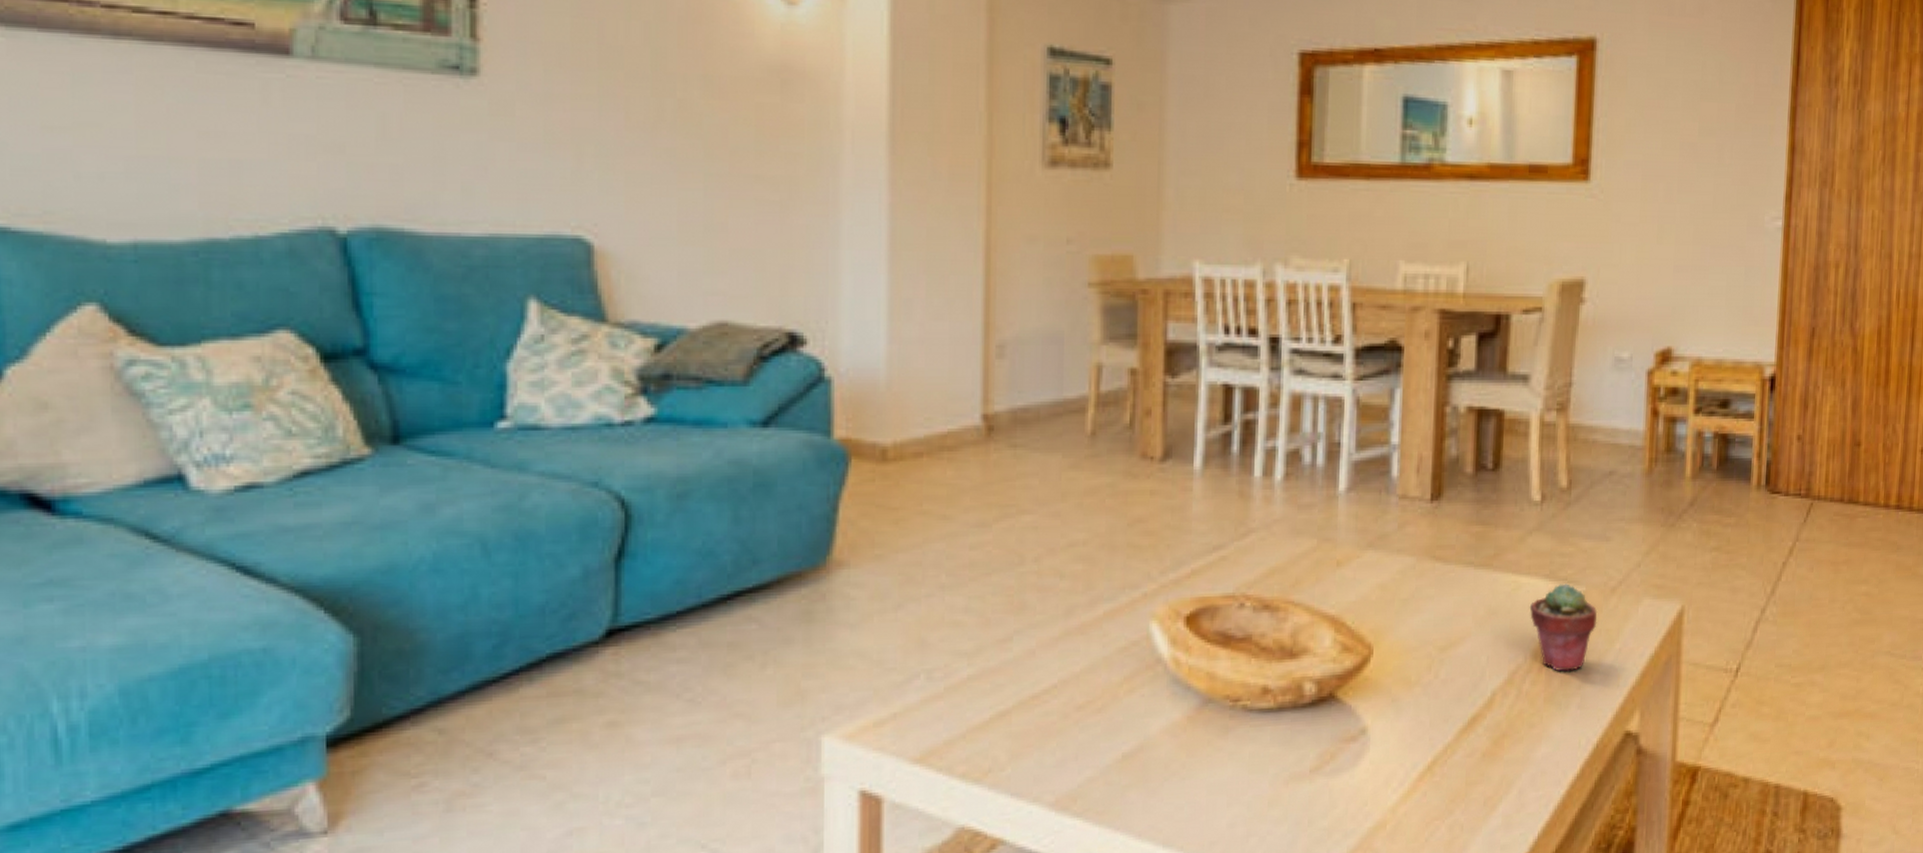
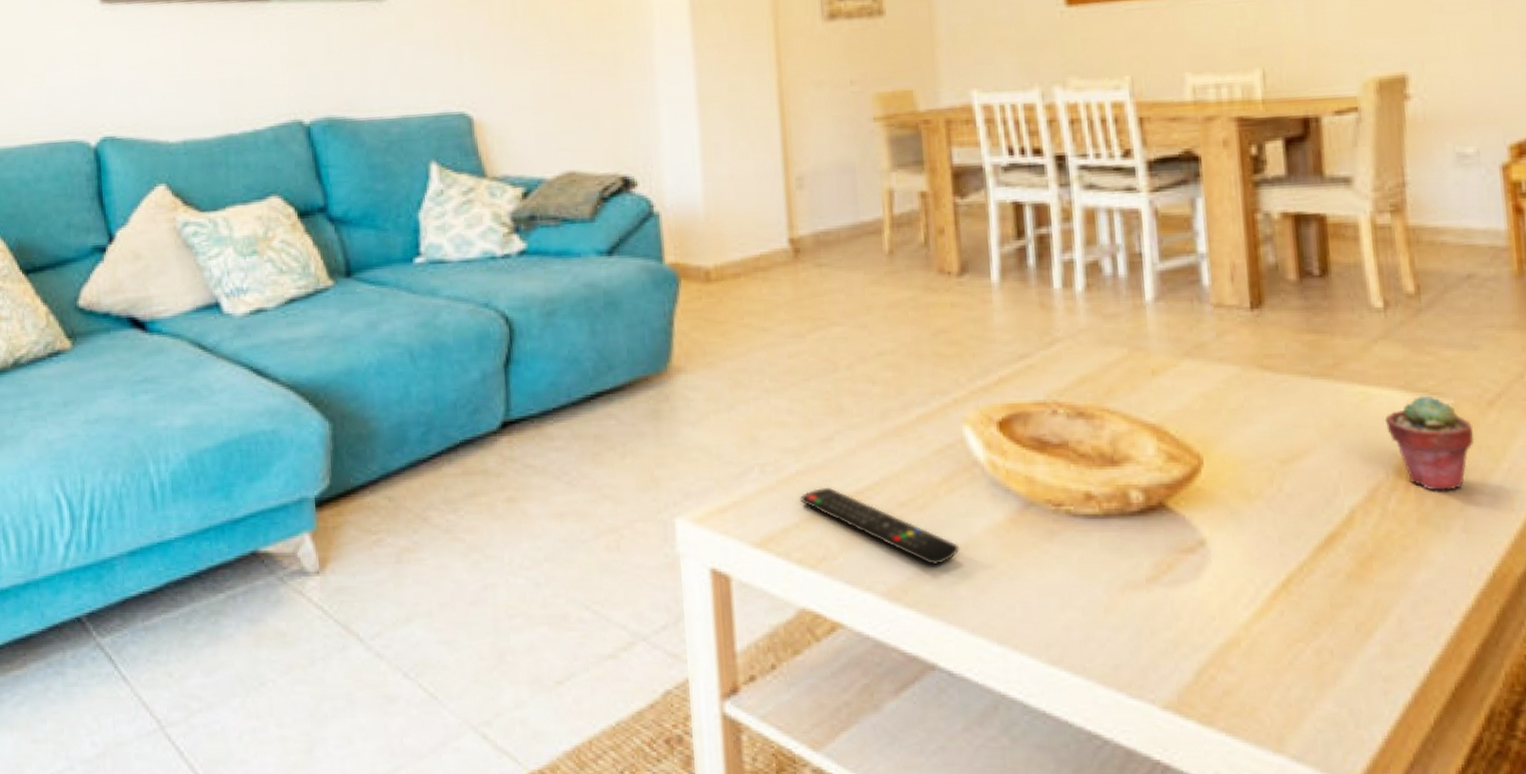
remote control: none [969,692,1135,771] -> present [800,487,960,566]

